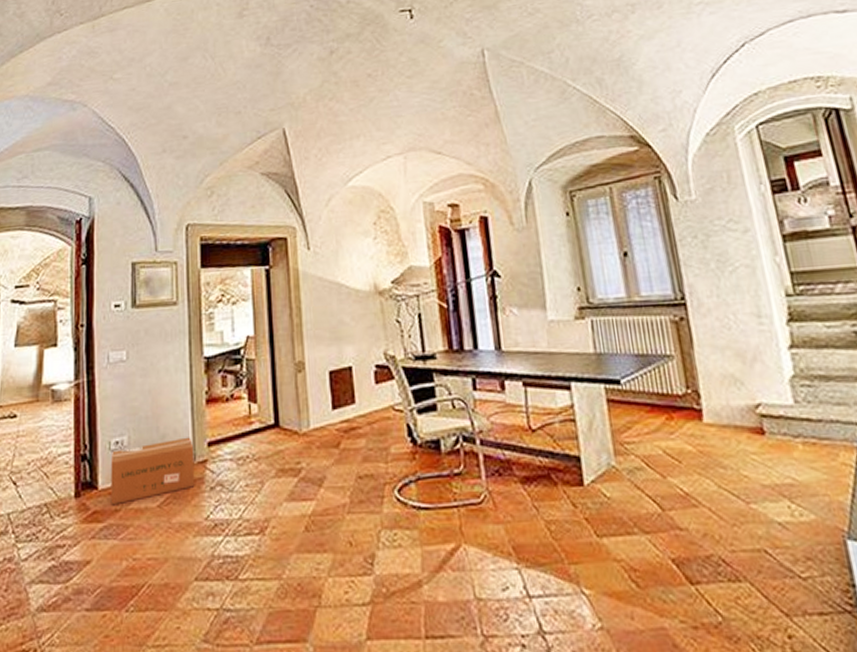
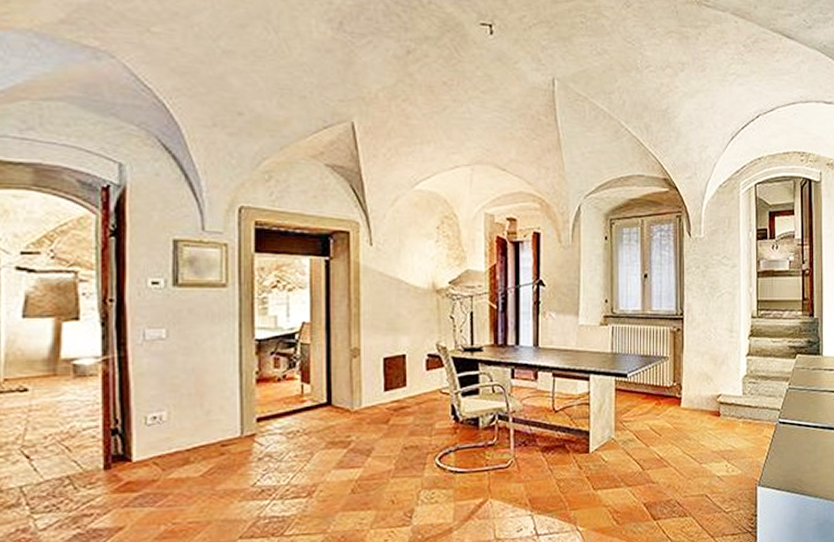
box: present [111,437,195,506] -> none [147,413,242,476]

